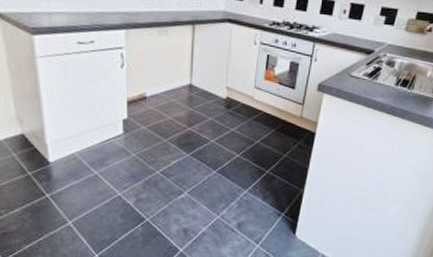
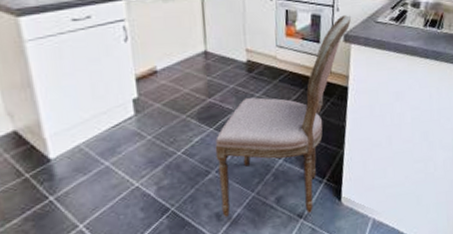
dining chair: none [189,66,328,241] -> present [215,15,352,217]

